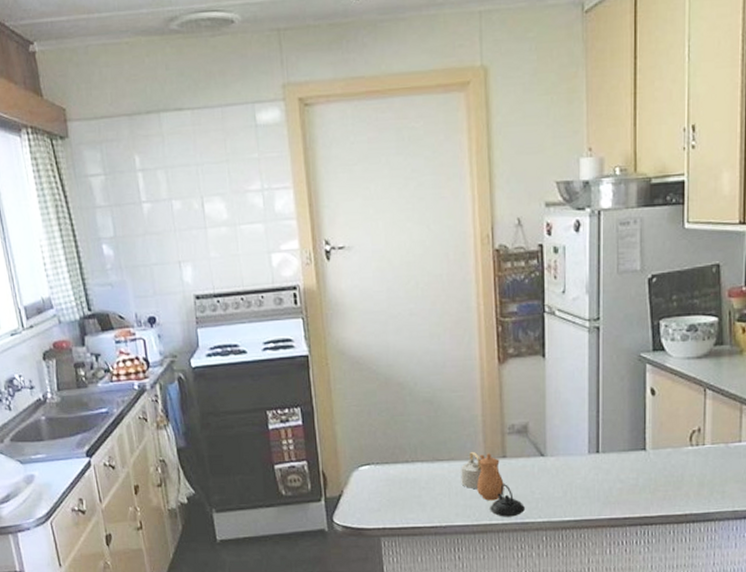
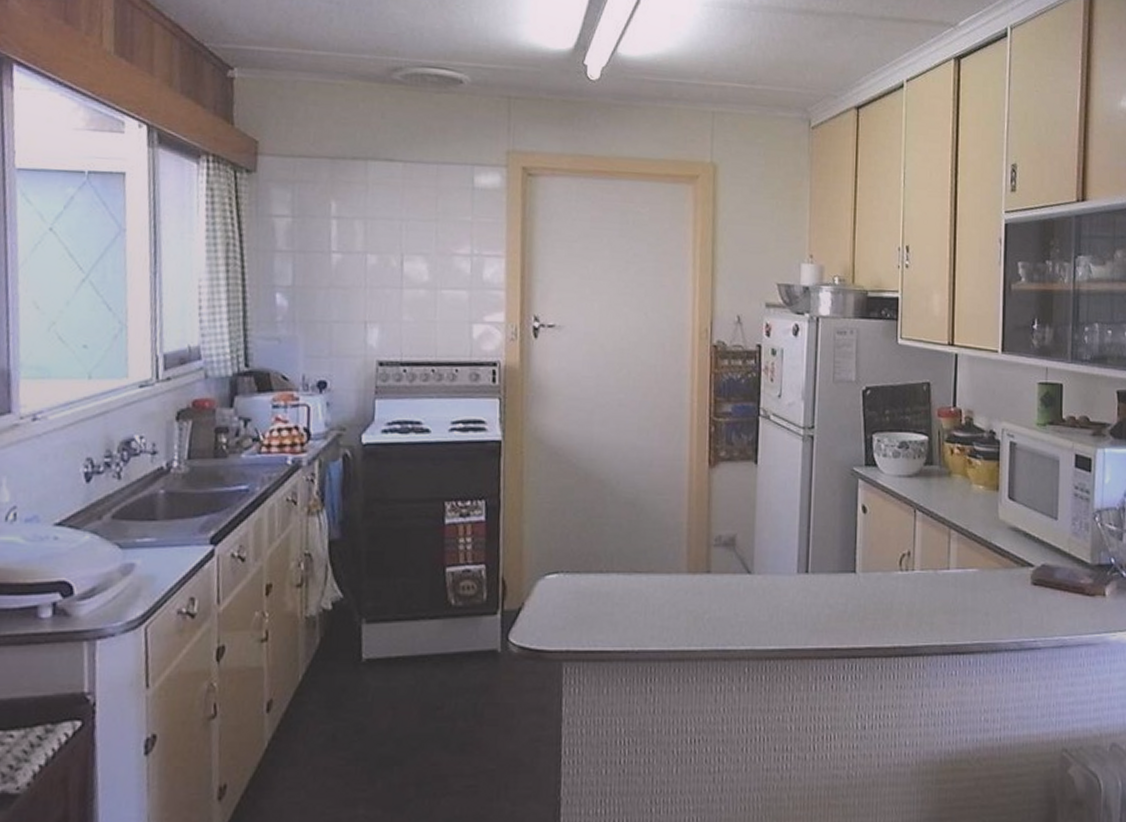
teapot: present [461,452,525,517] -> none [659,565,727,643]

